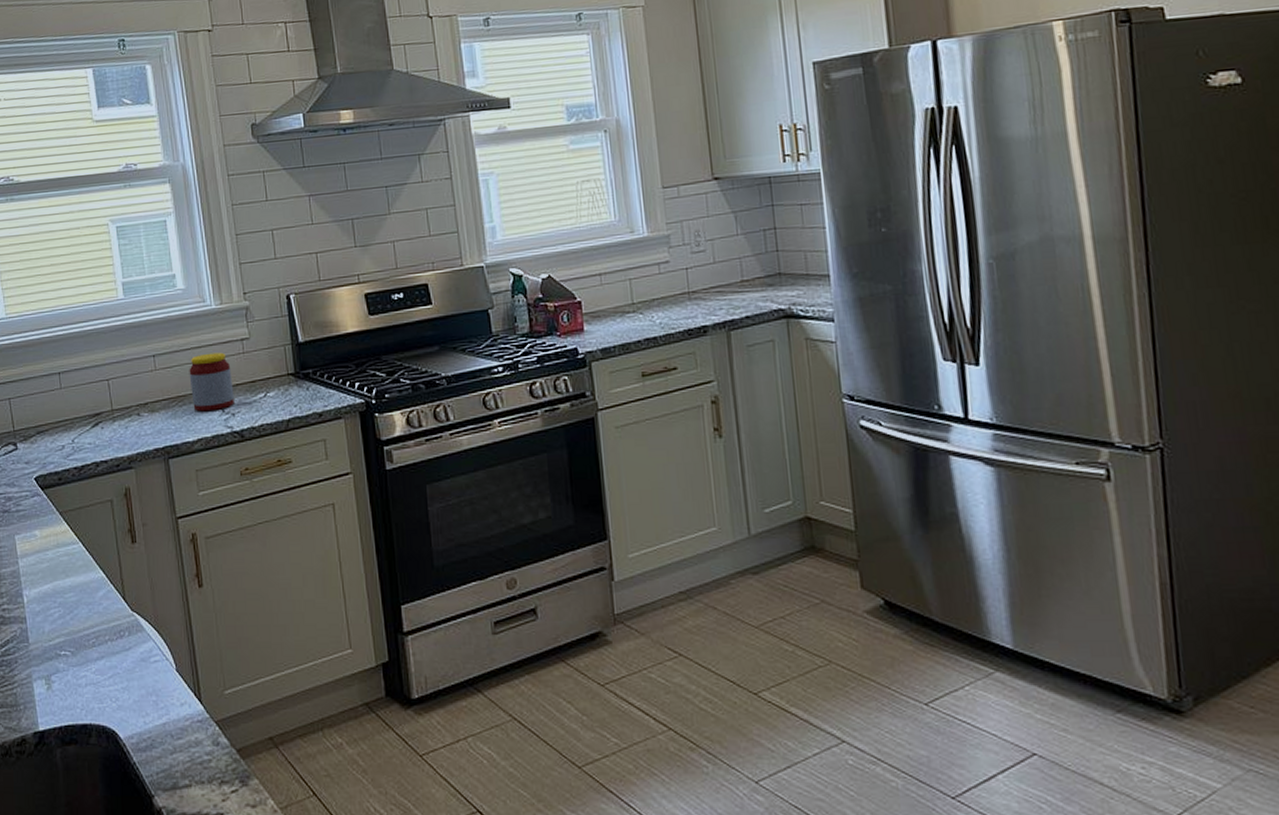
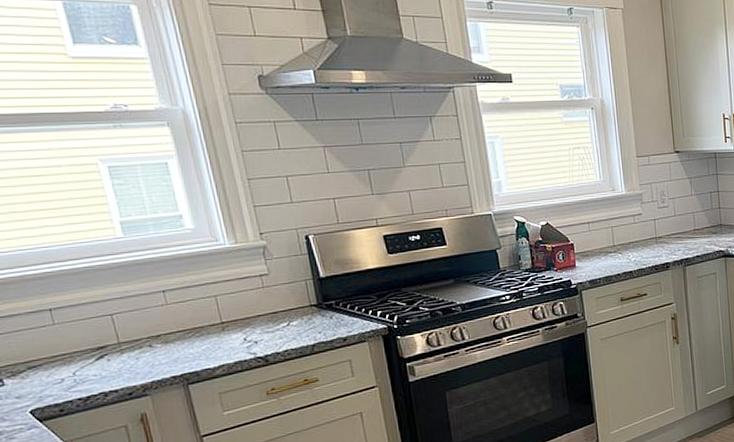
jar: present [189,352,234,412] -> none [204,287,256,341]

